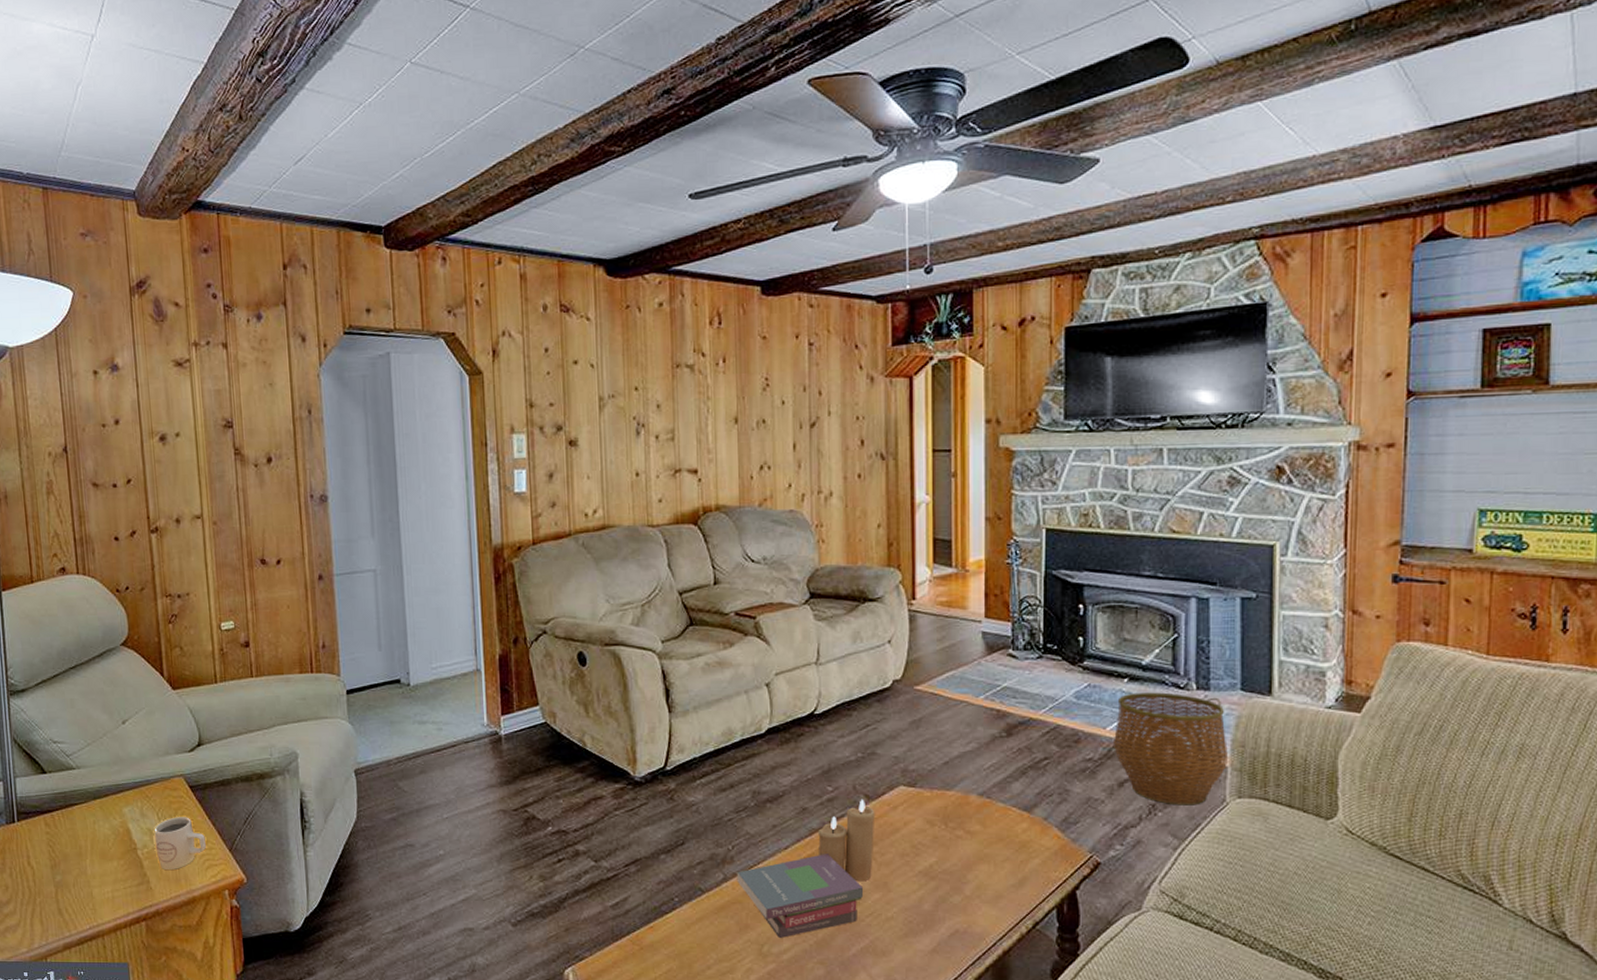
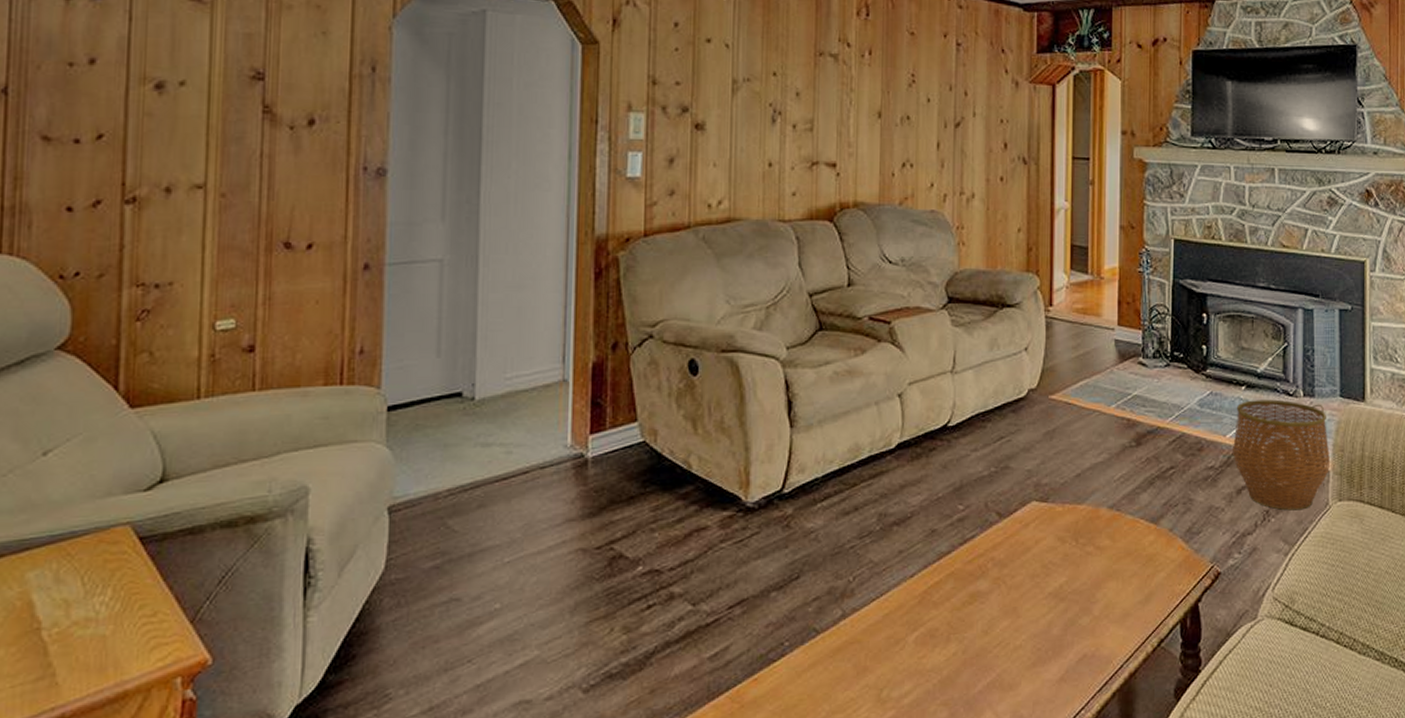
mug: present [154,817,207,871] -> none [72,579,156,657]
books: present [736,854,864,938] -> none [856,579,992,679]
candle: present [818,799,875,882] -> none [947,517,1007,609]

